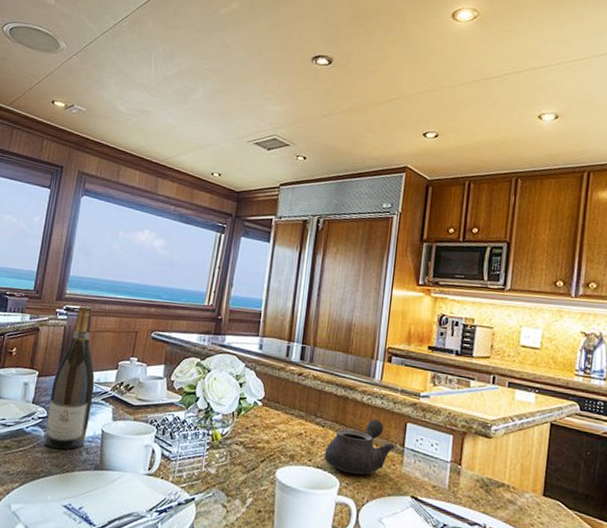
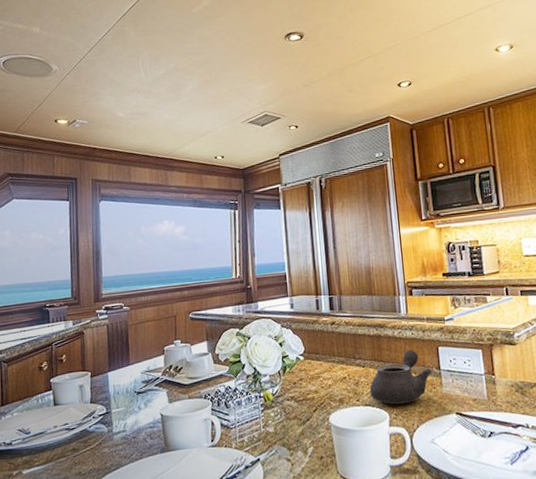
wine bottle: present [44,306,95,450] -> none [106,302,147,441]

